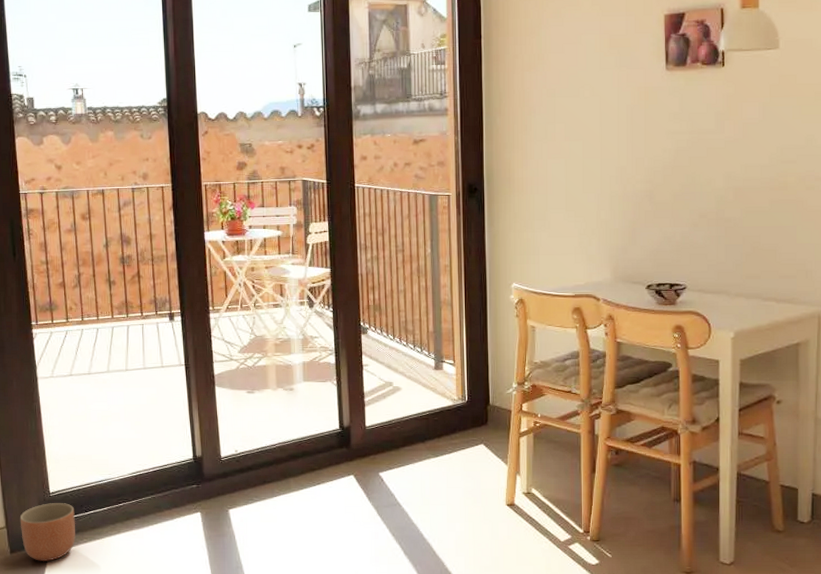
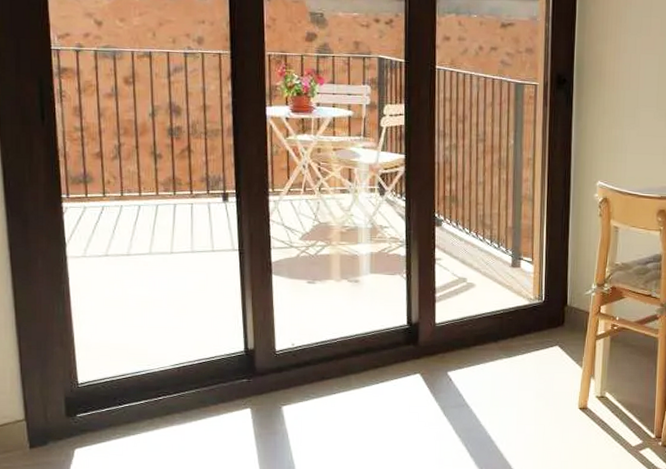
planter: present [19,503,75,562] -> none [42,394,107,459]

